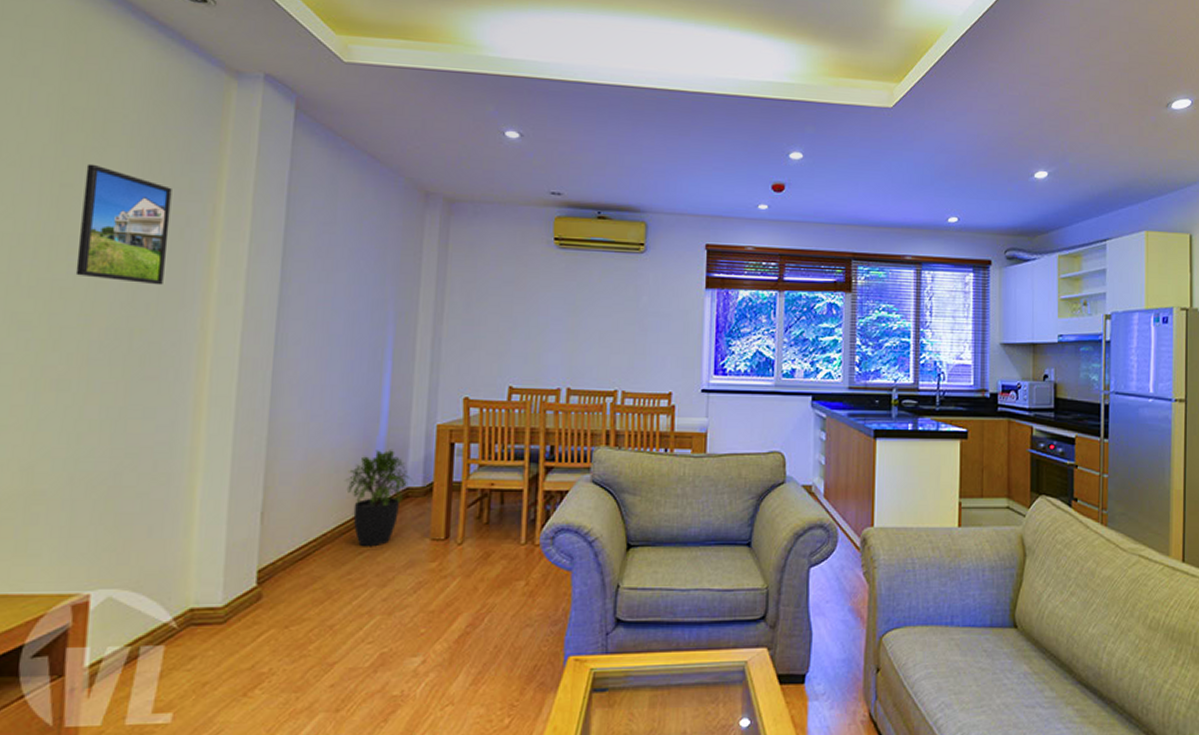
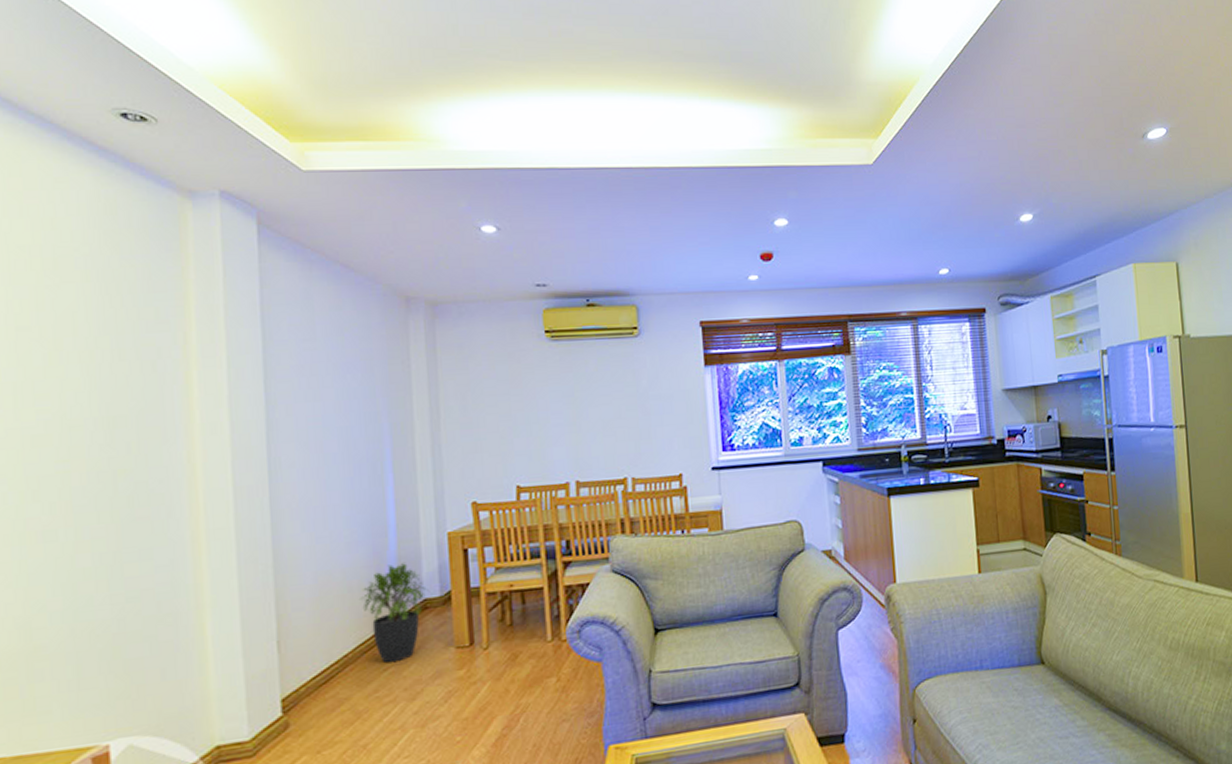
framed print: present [75,163,172,285] -> none [41,303,141,423]

